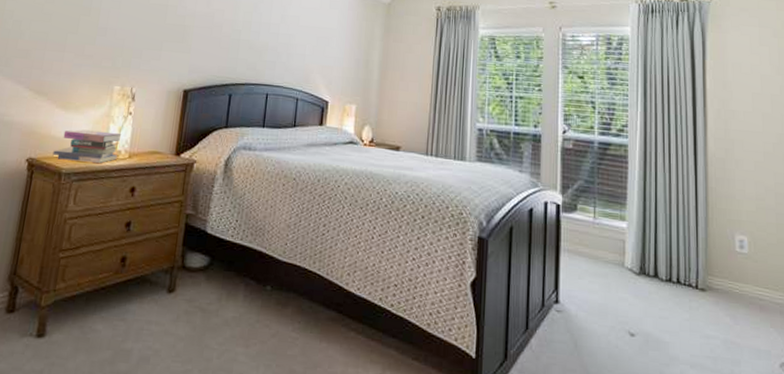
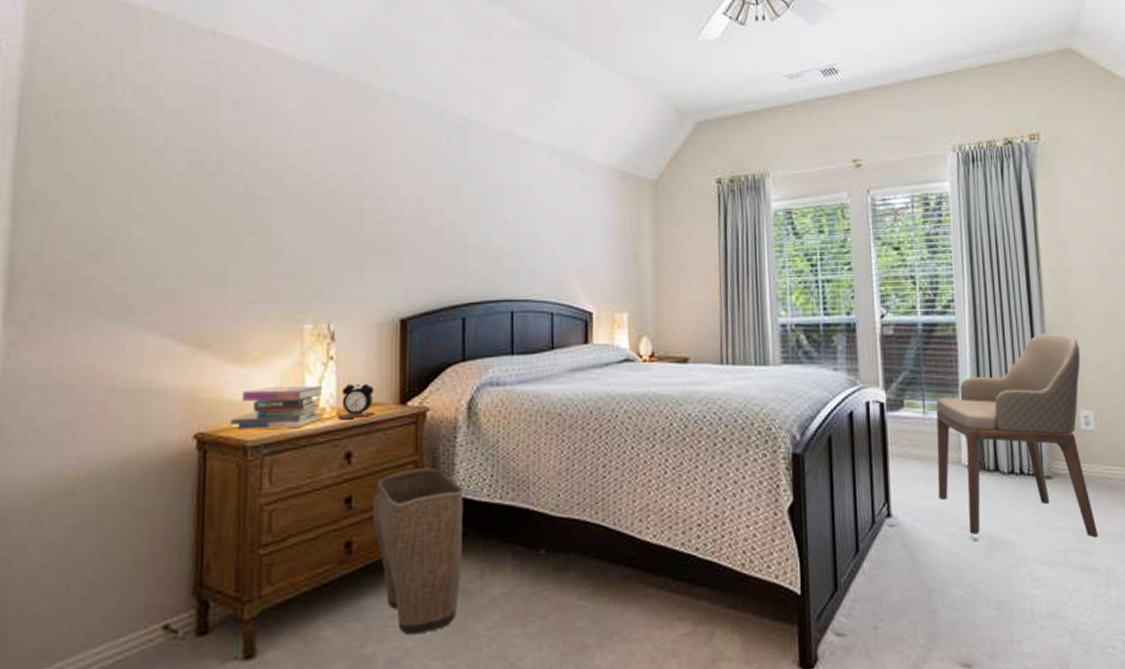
alarm clock: none [129,133,158,163] -> present [338,381,376,420]
laundry basket: none [143,206,213,340] -> present [373,467,464,635]
armchair: none [602,163,747,351] -> present [936,332,1099,538]

